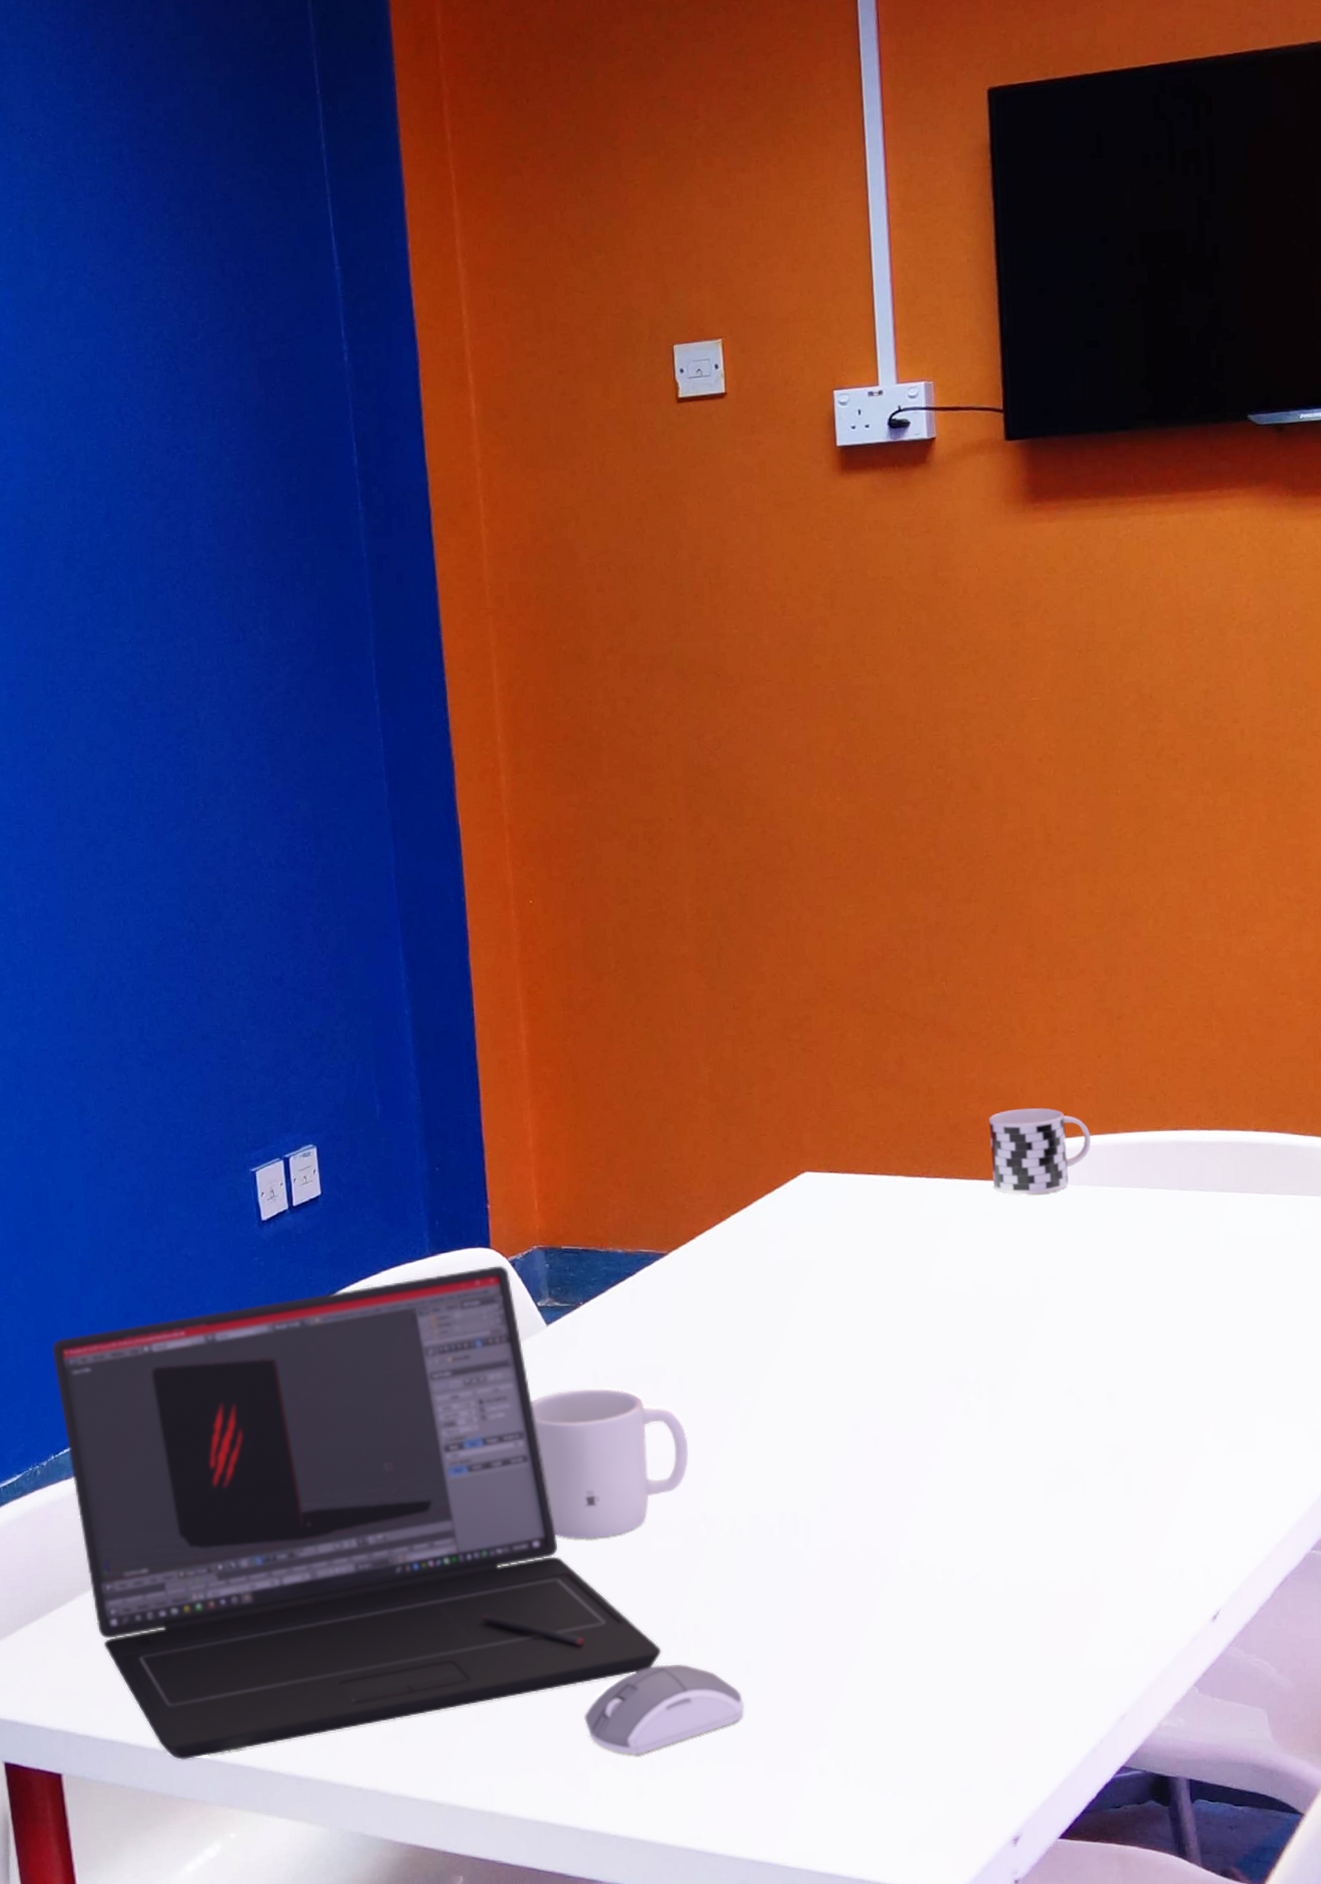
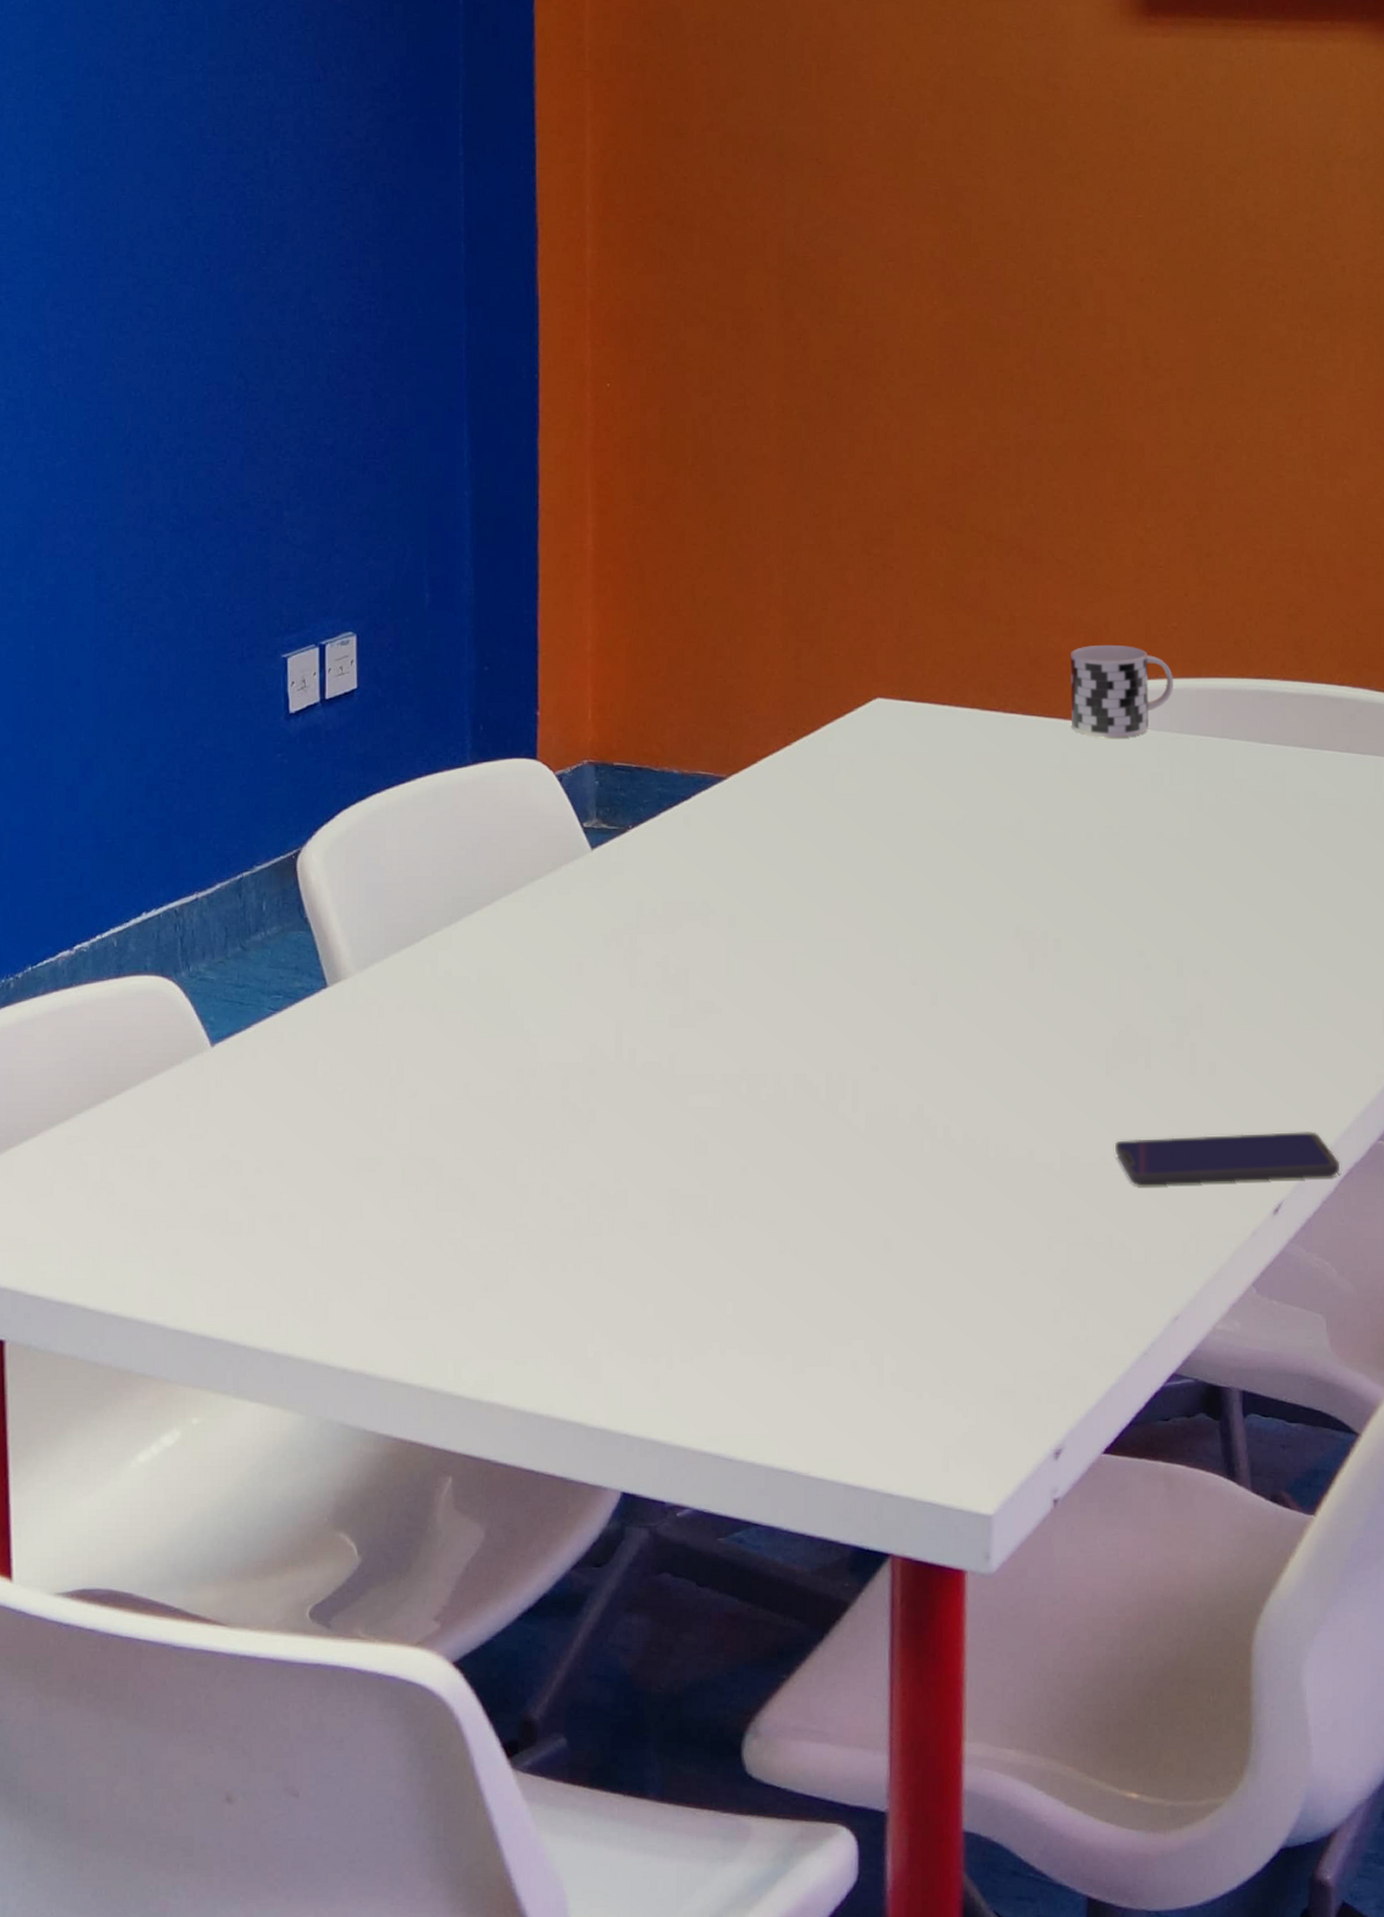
laptop: present [52,1265,662,1760] -> none [41,779,690,1329]
mug: present [531,1389,689,1539] -> none [568,923,735,1092]
computer mouse: present [583,1663,745,1756] -> none [599,1238,777,1343]
smartphone: none [1055,1545,1275,1601] -> present [1114,1132,1340,1186]

